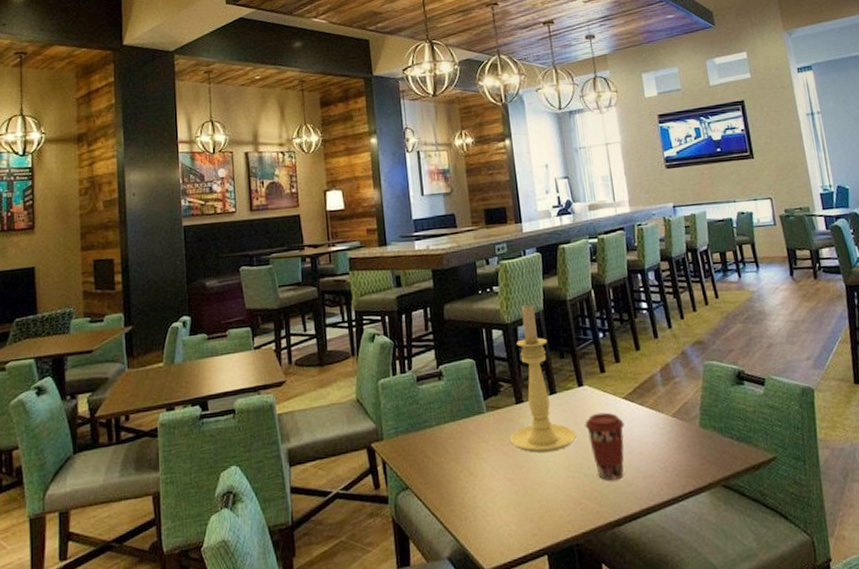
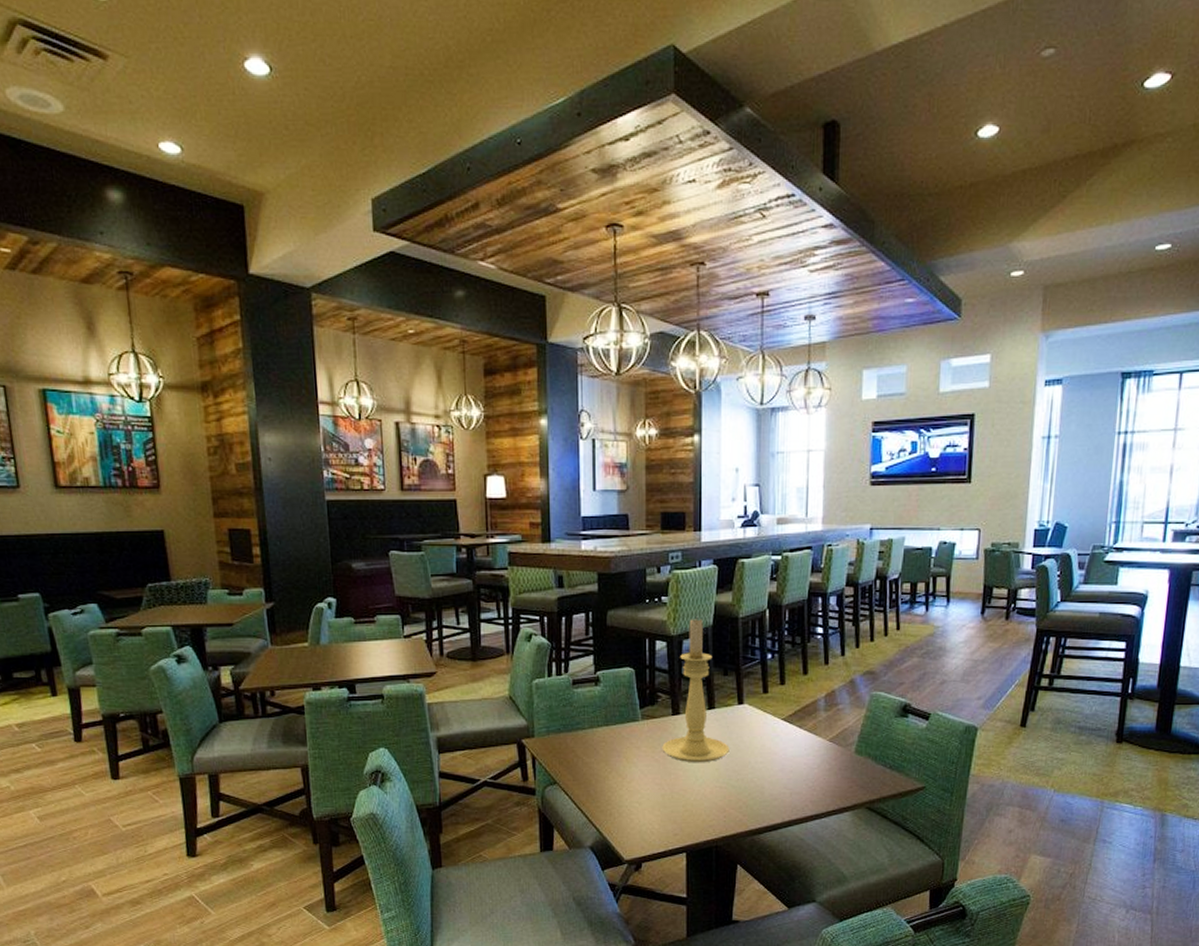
coffee cup: present [584,412,625,481] -> none [739,731,780,794]

